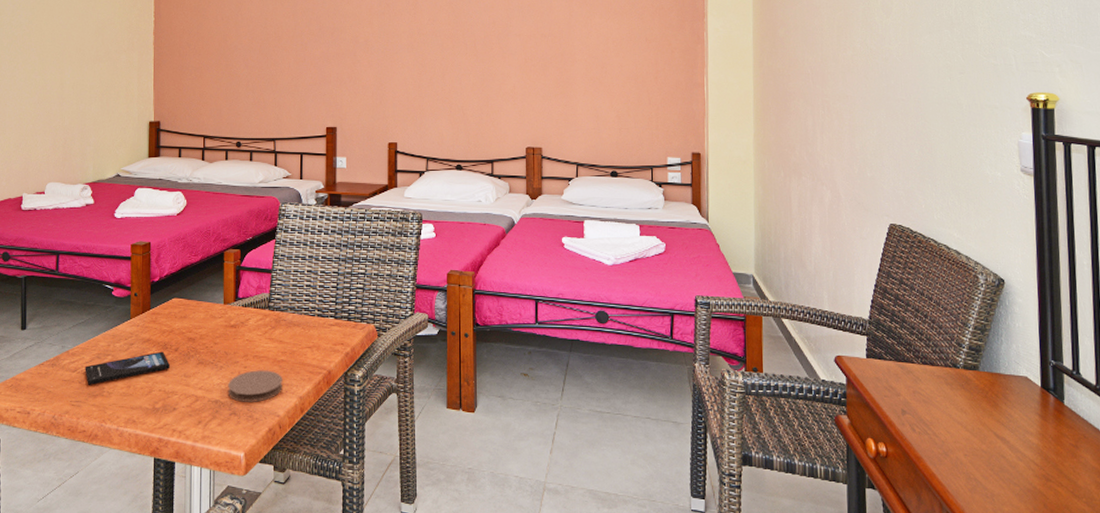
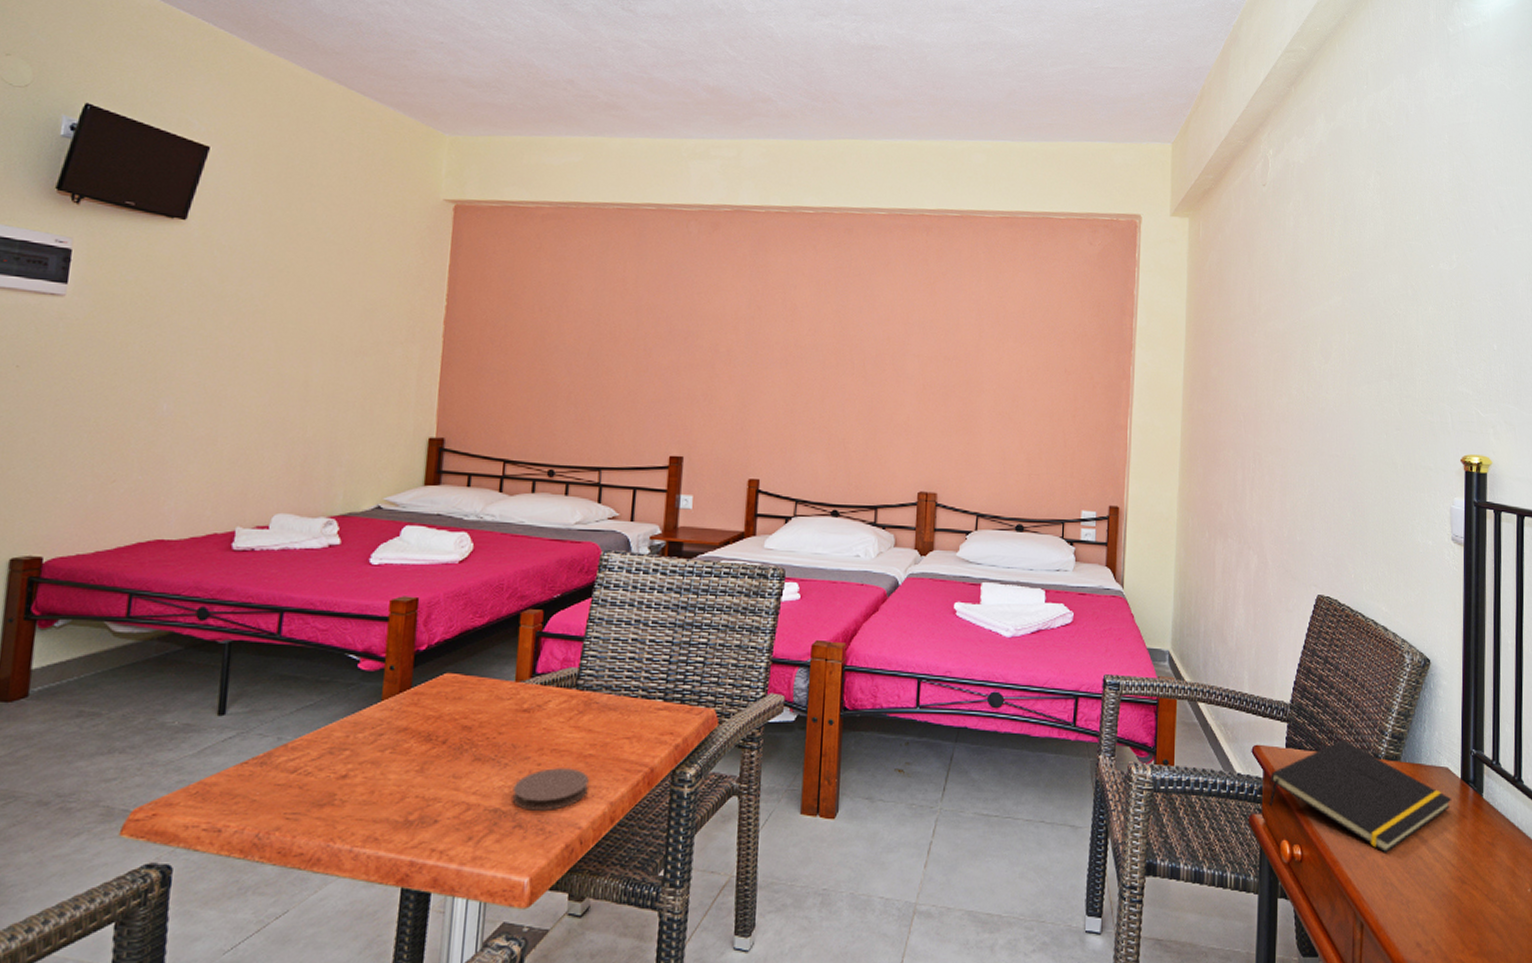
smartphone: present [85,351,170,385] -> none [308,744,434,791]
notepad: none [853,351,1033,452] -> present [1269,740,1452,853]

